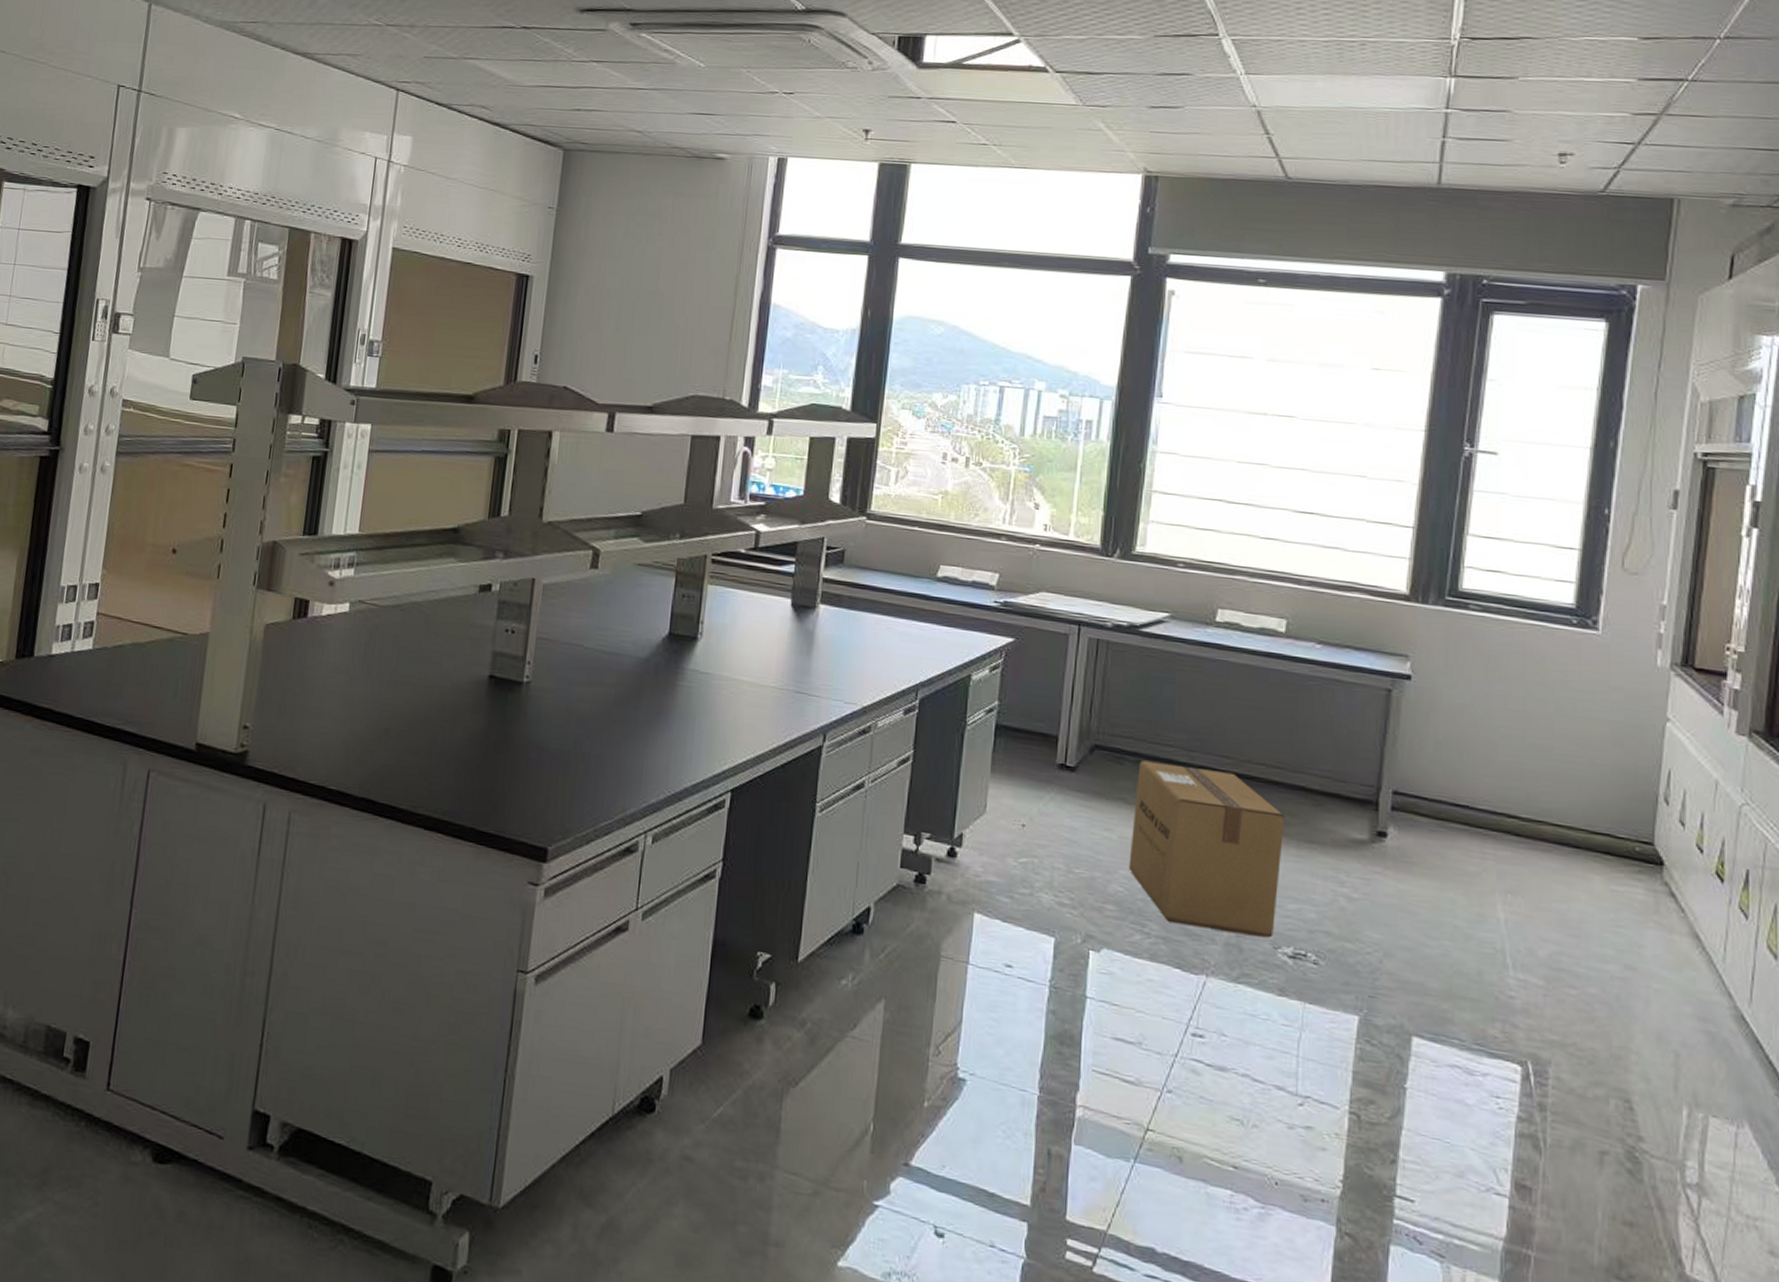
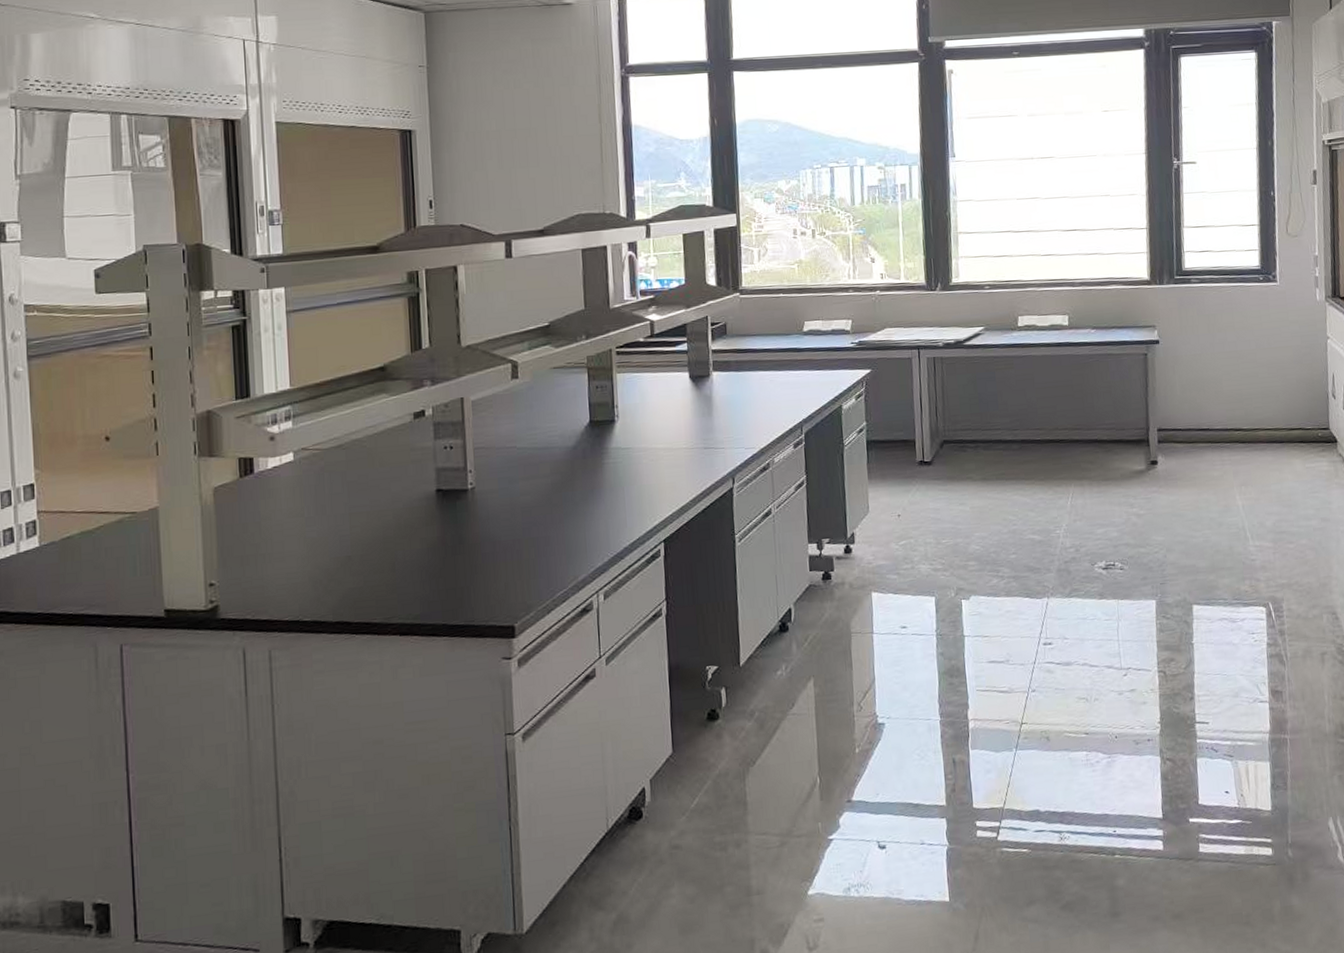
box: present [1128,760,1286,938] -> none [978,440,1090,564]

